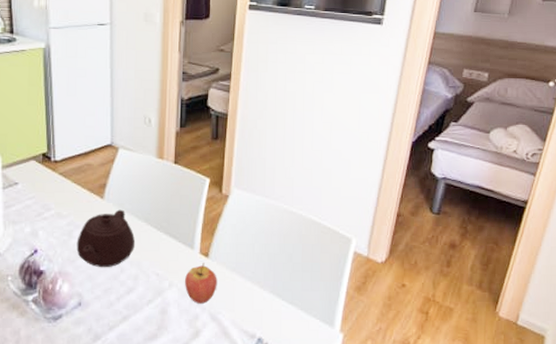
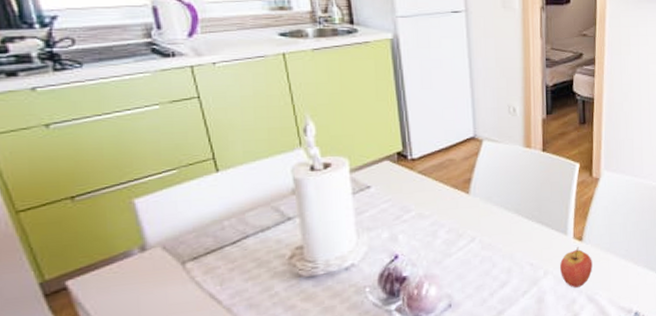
teapot: present [76,209,135,268] -> none [442,203,506,266]

